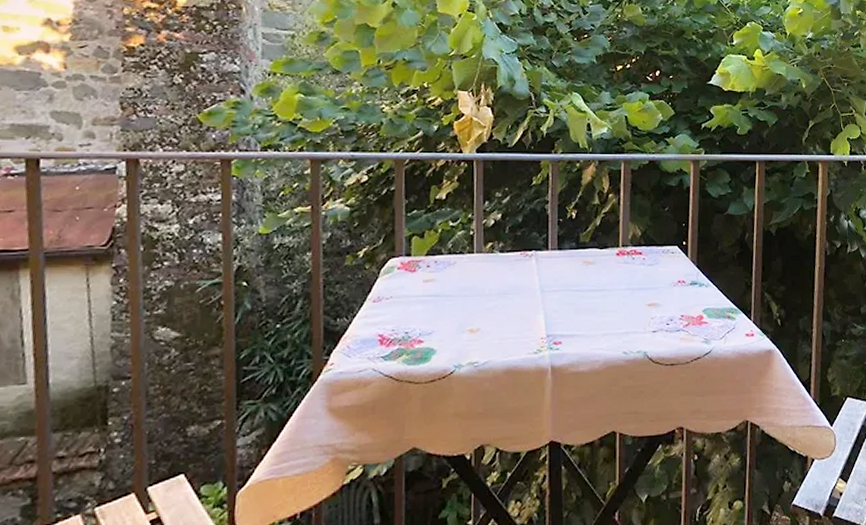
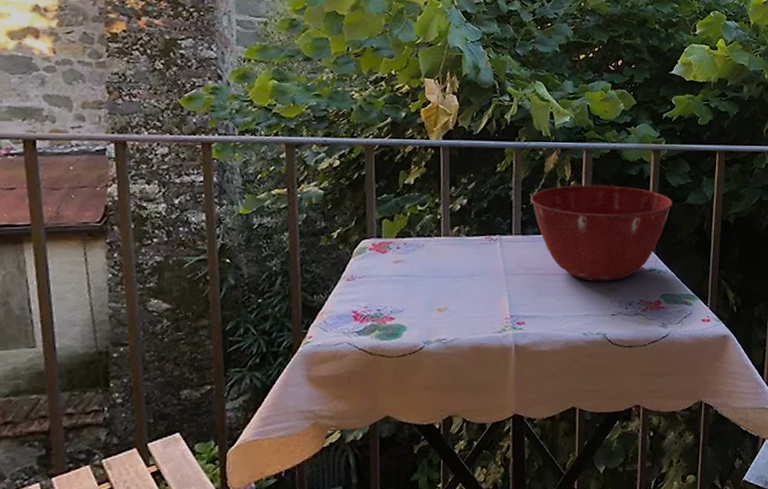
mixing bowl: none [567,197,713,297] -> present [530,185,672,281]

